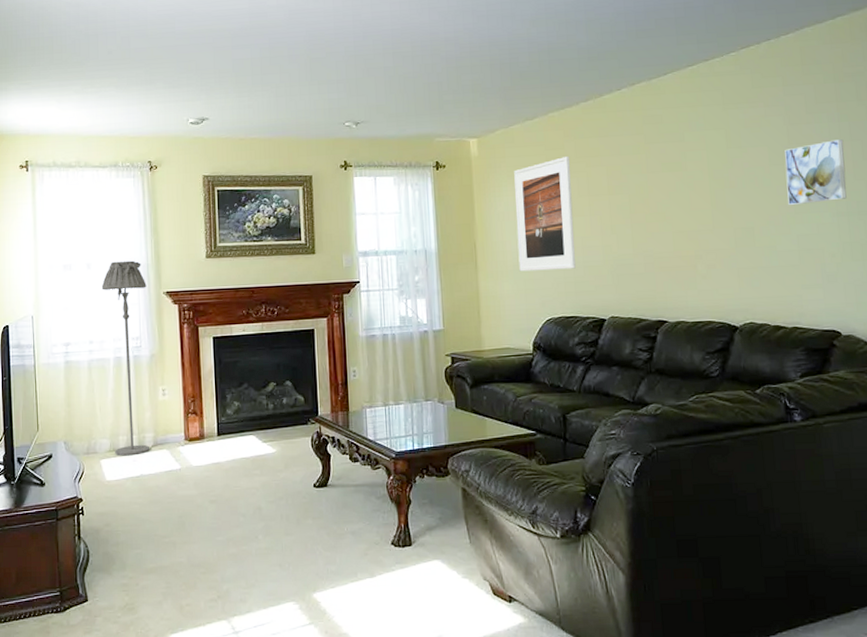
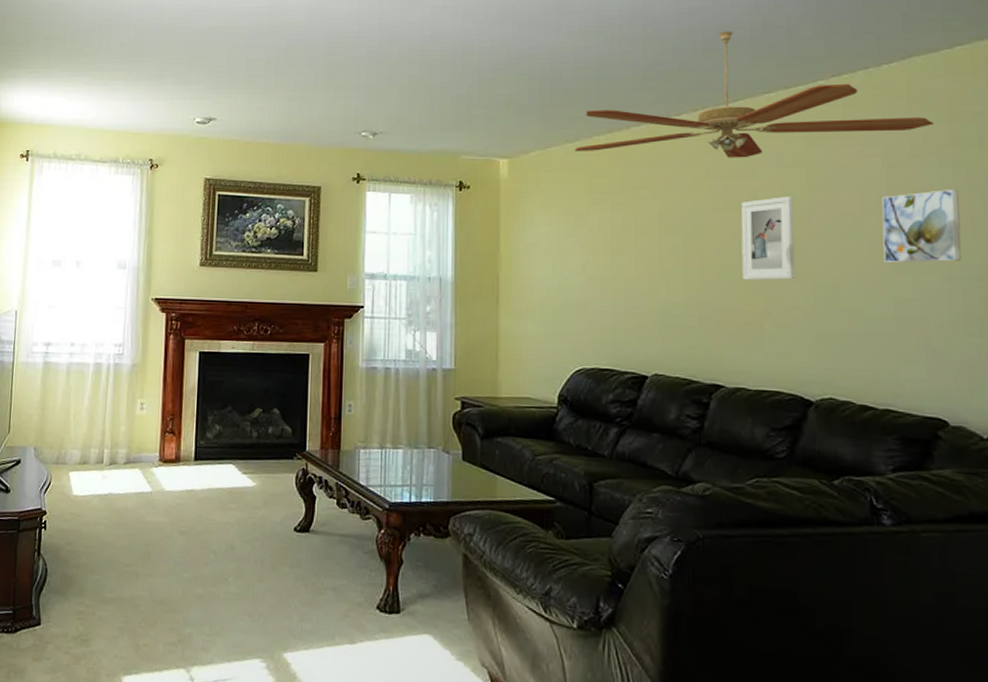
floor lamp: present [101,260,150,456] -> none [85,261,135,471]
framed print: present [514,157,576,272] -> none [547,186,616,315]
ceiling fan: none [533,12,823,129] -> present [574,31,934,158]
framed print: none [674,155,720,230] -> present [741,196,796,281]

